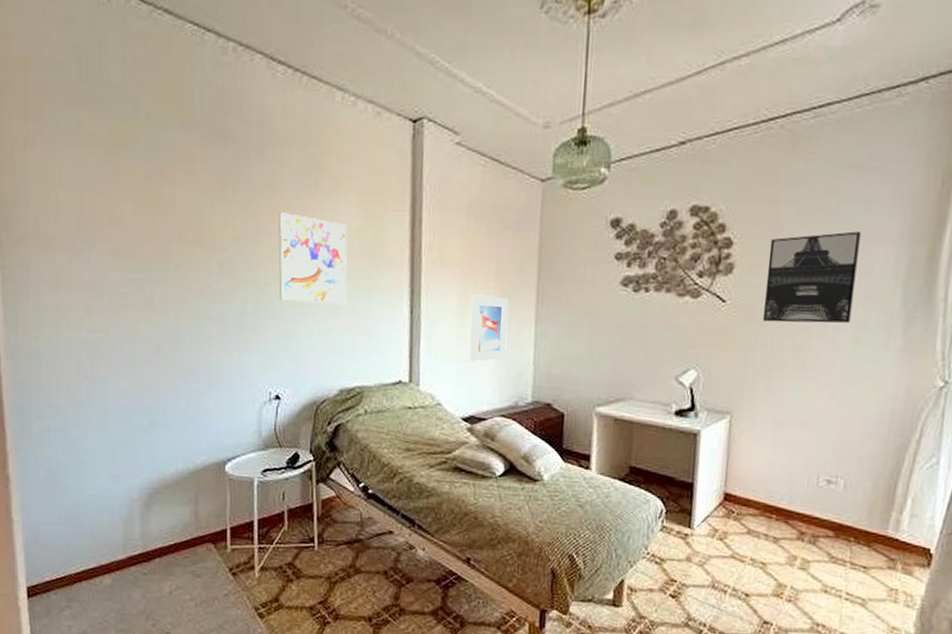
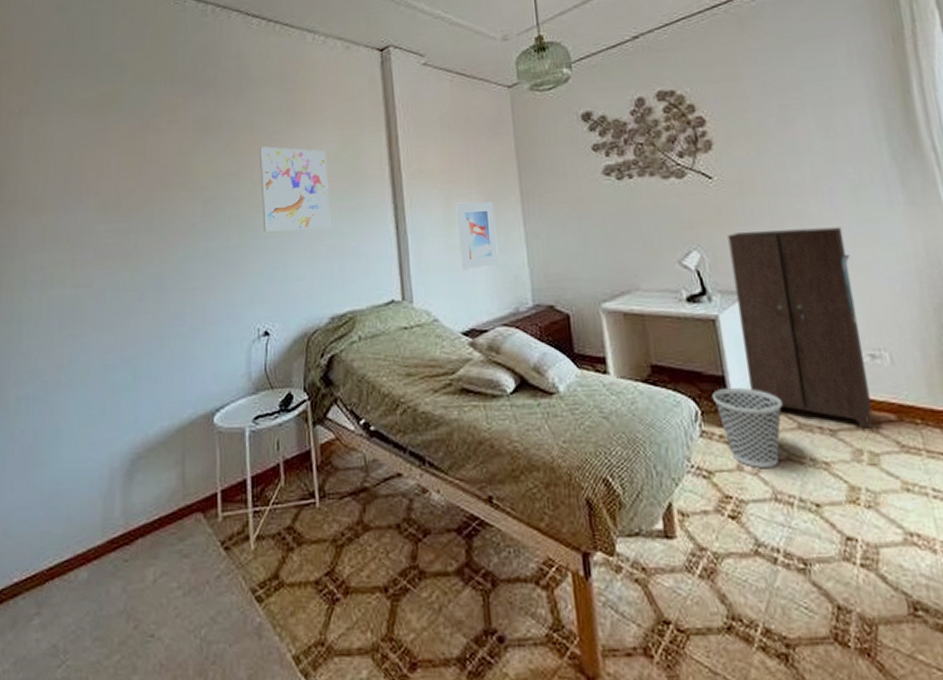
wastebasket: none [678,493,739,562] -> present [711,387,783,468]
cabinet: none [714,357,835,540] -> present [727,227,872,428]
wall art: present [763,231,861,324] -> none [742,95,844,193]

